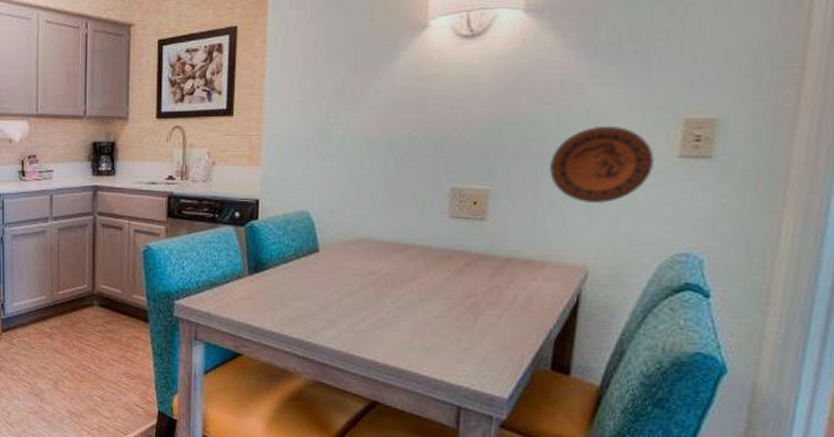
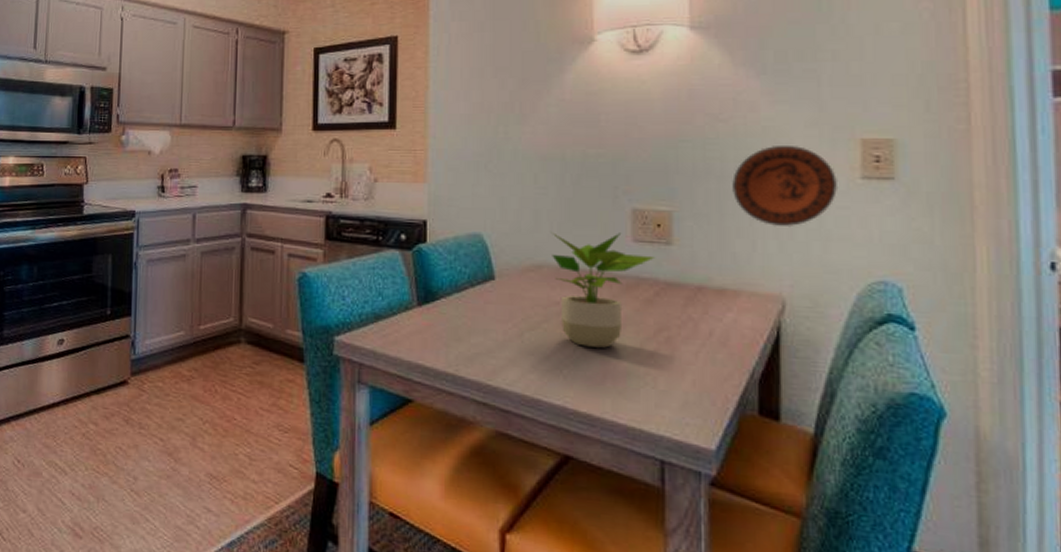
potted plant: none [372,210,470,312] -> present [552,232,656,348]

